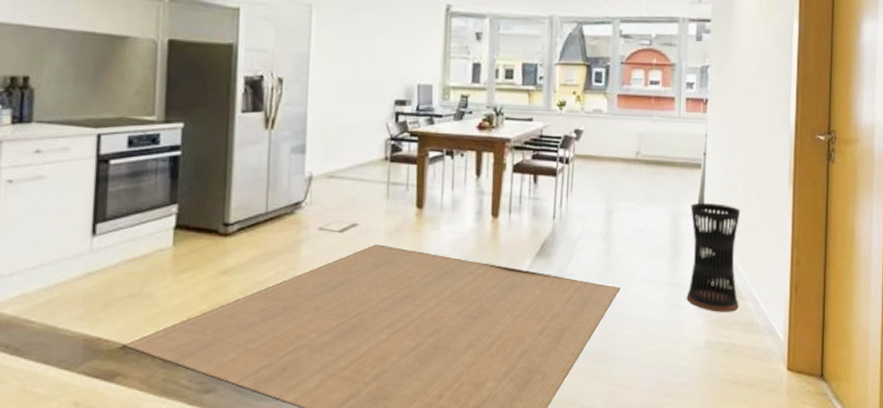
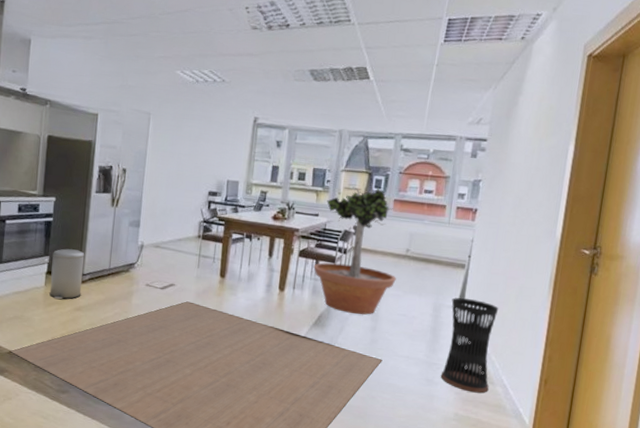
pedal bin: none [180,191,230,262] -> present [49,248,85,300]
potted tree: none [531,77,628,235] -> present [313,183,396,315]

